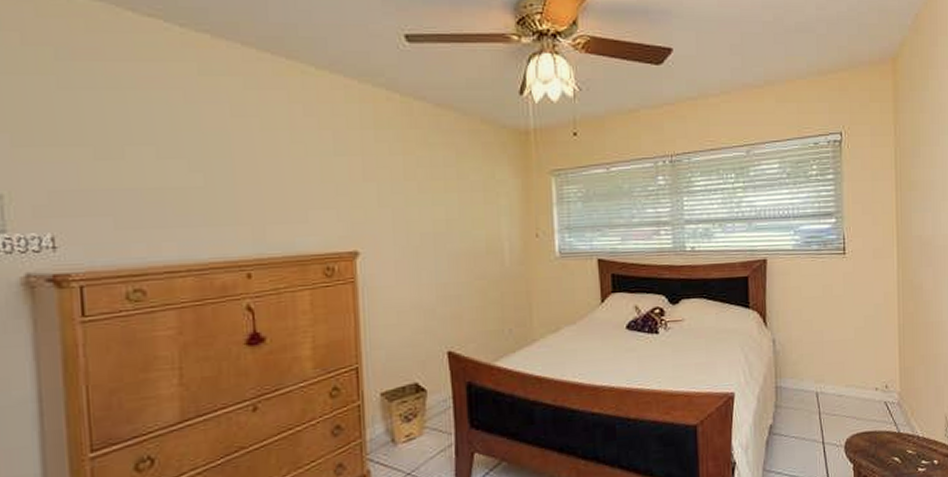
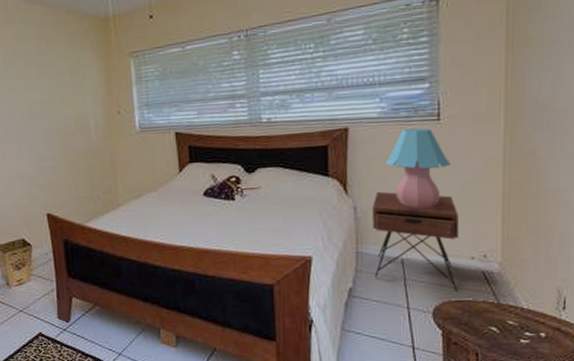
nightstand: none [789,323,865,424] -> present [372,191,458,292]
table lamp: none [800,261,856,340] -> present [386,128,451,208]

